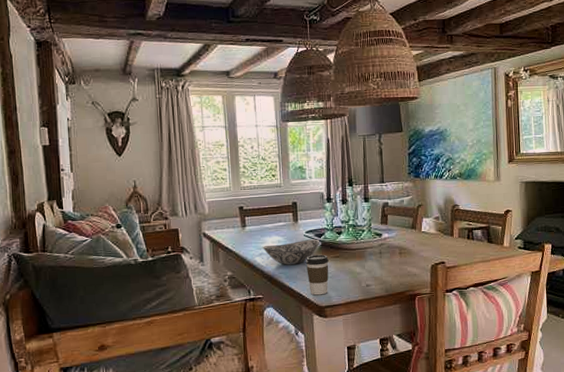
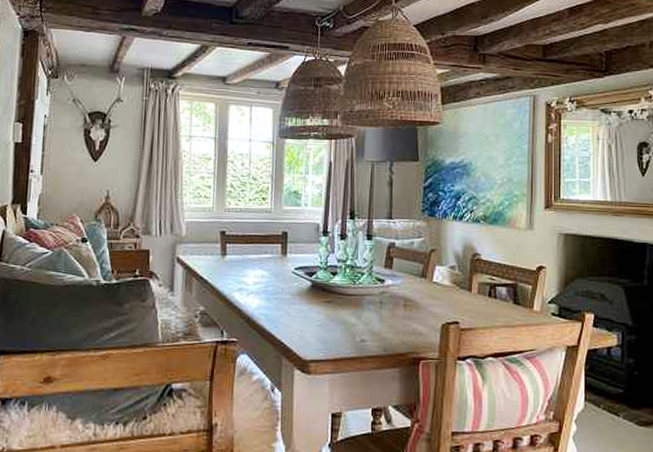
decorative bowl: present [262,239,320,265] -> none [242,277,311,306]
coffee cup: present [305,254,329,296] -> none [291,296,319,346]

